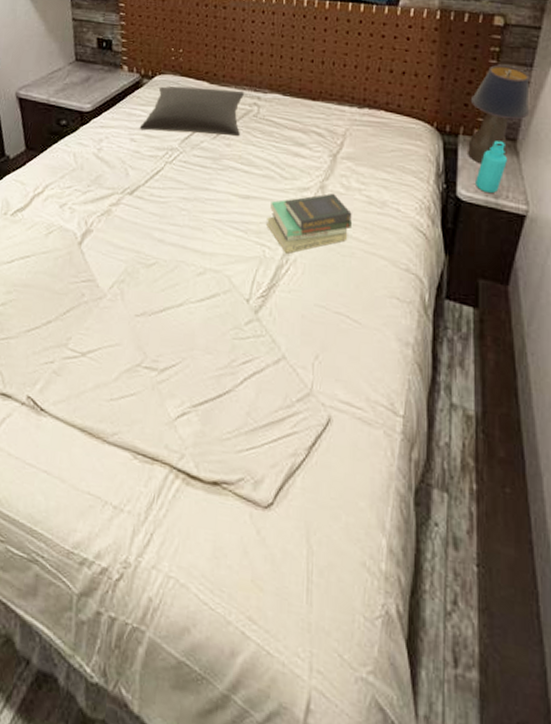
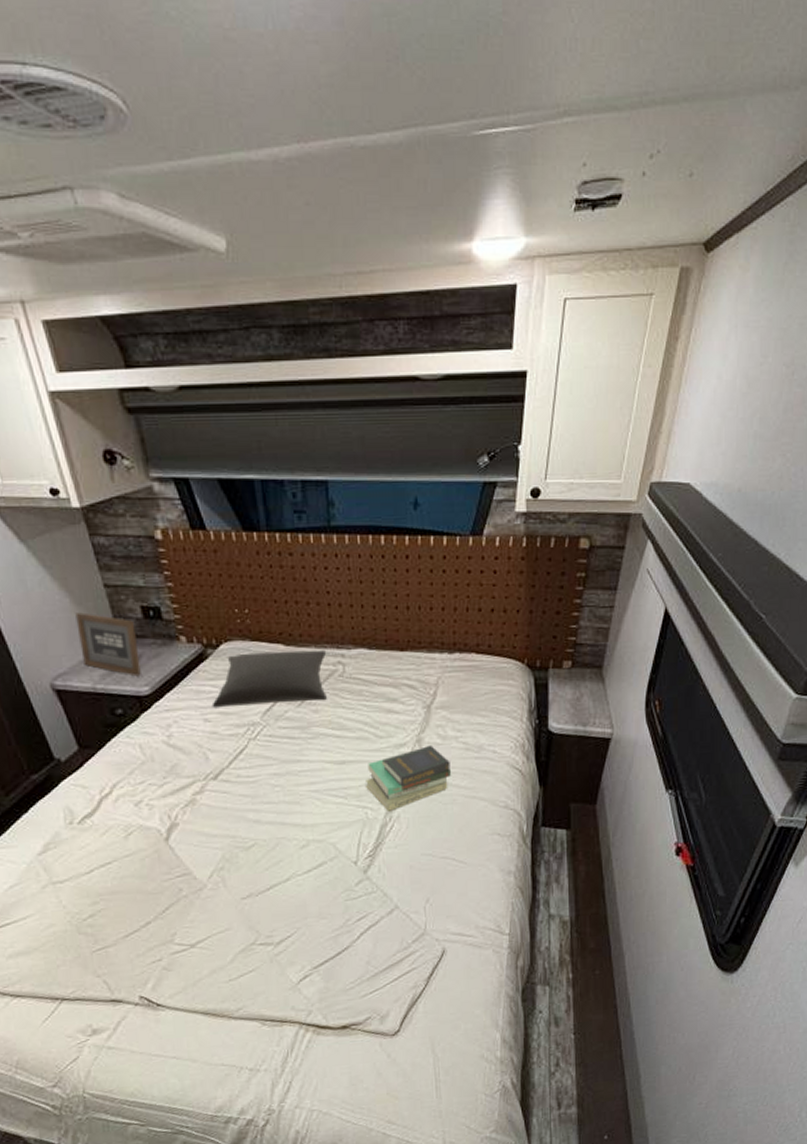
picture frame: none [44,38,90,95] -> present [75,612,141,677]
table lamp: present [468,65,530,165] -> none [558,591,614,696]
water bottle: present [476,140,507,194] -> none [565,670,594,723]

